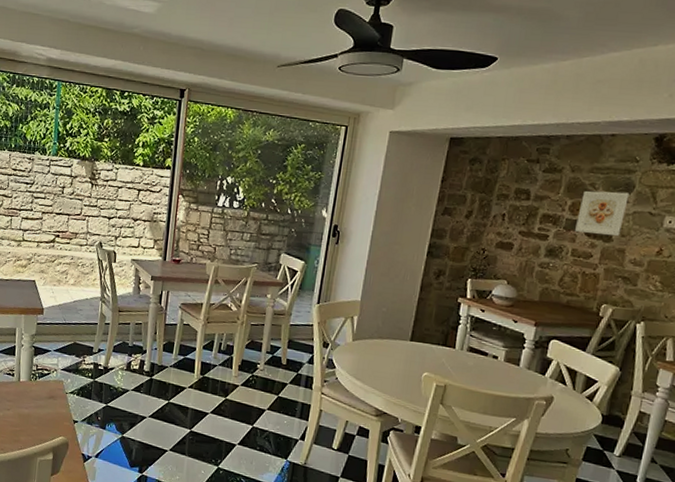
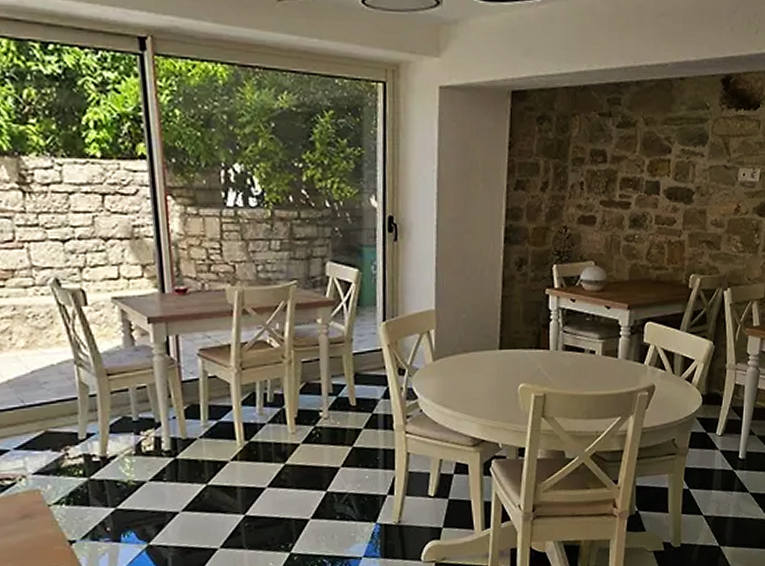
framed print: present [575,190,629,237] -> none [656,145,704,197]

